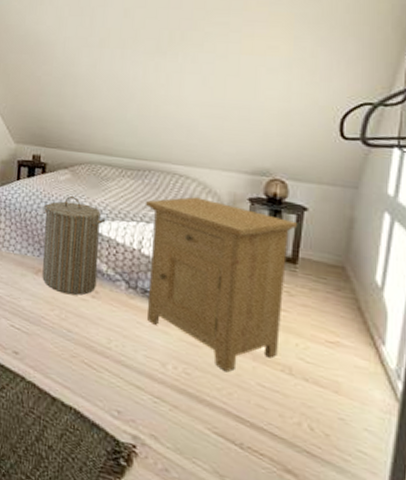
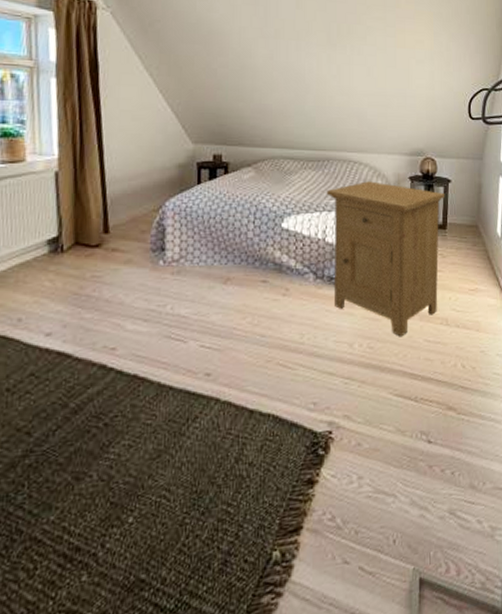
laundry hamper: present [42,196,105,296] -> none [229,195,290,298]

